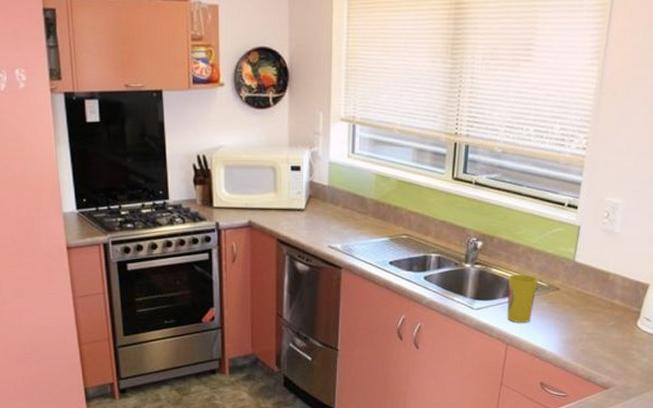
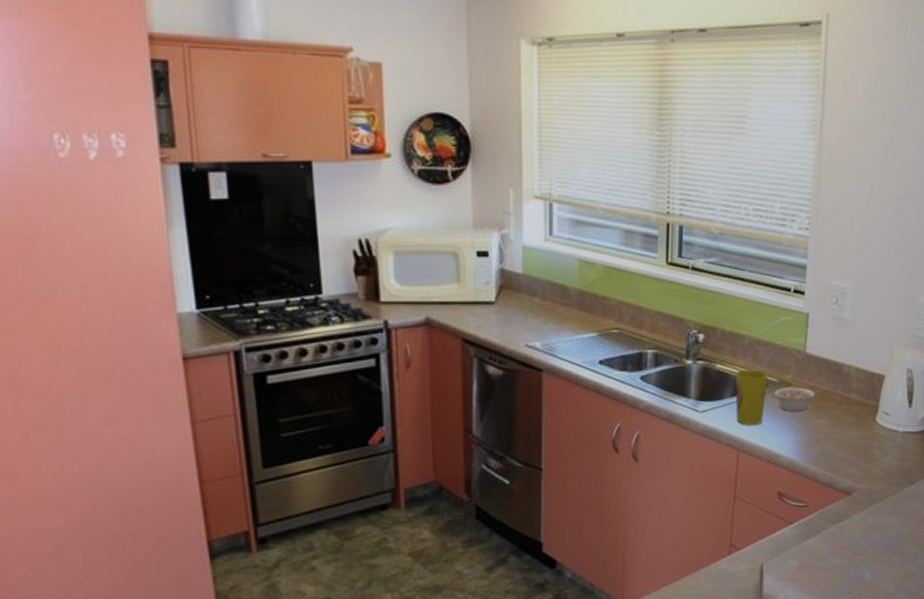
legume: none [544,292,588,314] -> present [775,387,823,412]

